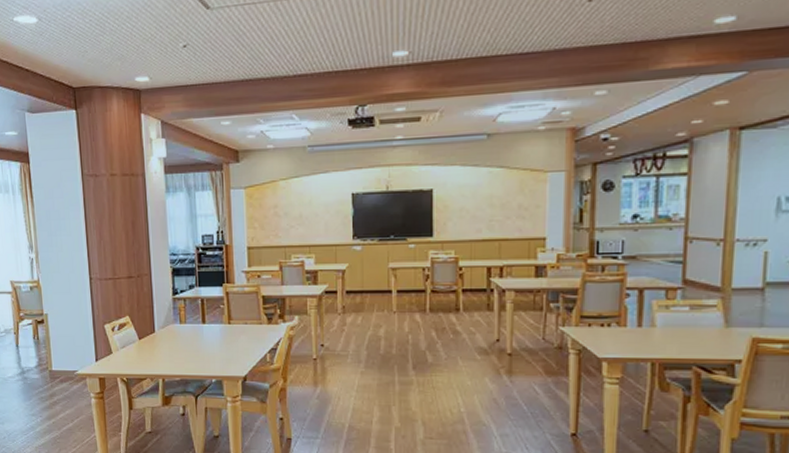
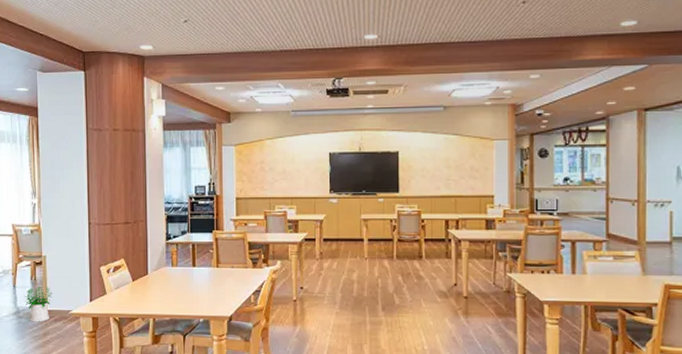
potted plant: none [28,346,56,383] -> present [24,286,52,322]

